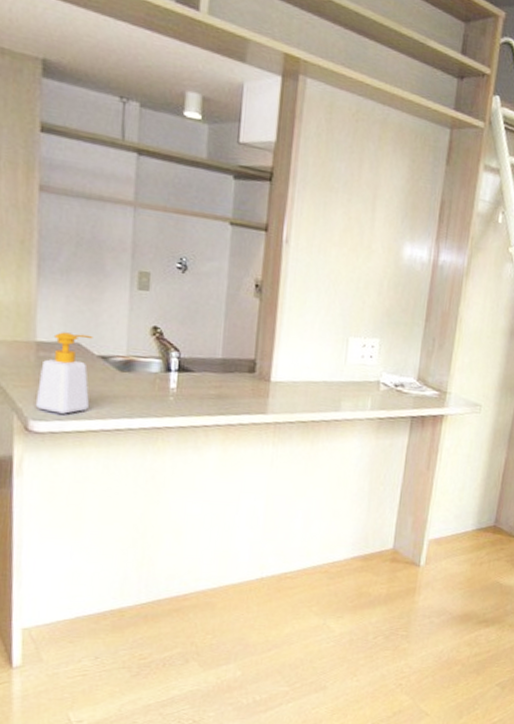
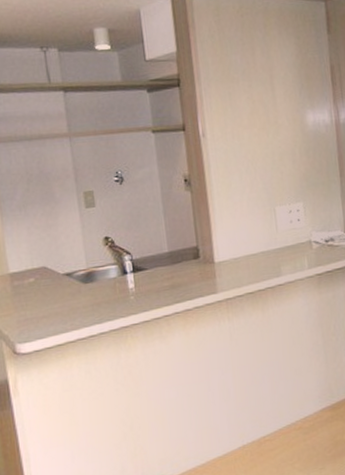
soap bottle: present [35,332,93,414] -> none [17,257,64,333]

